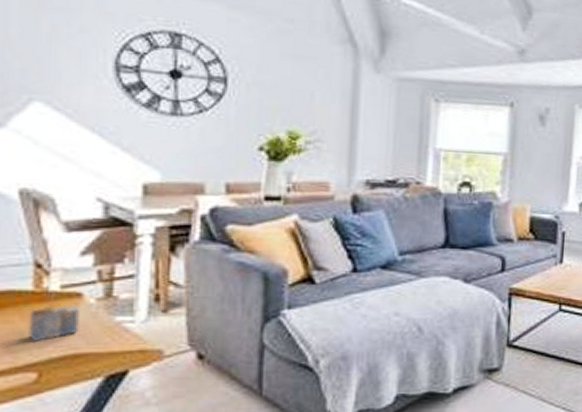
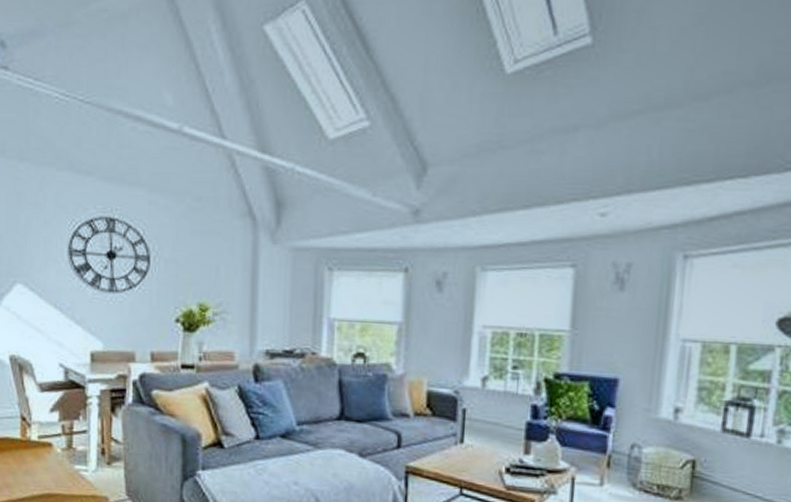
architectural model: present [28,289,79,343] -> none [19,439,51,482]

